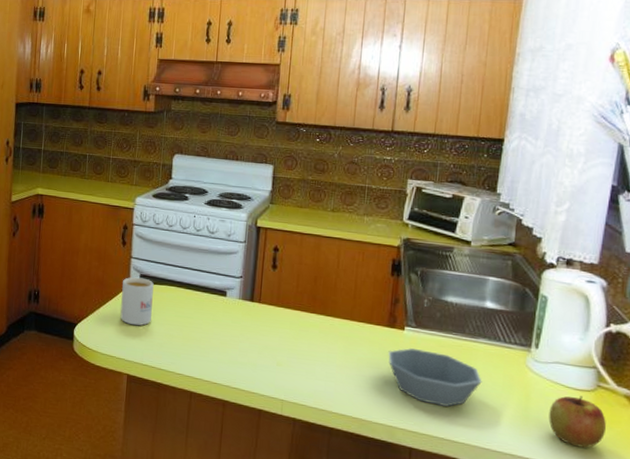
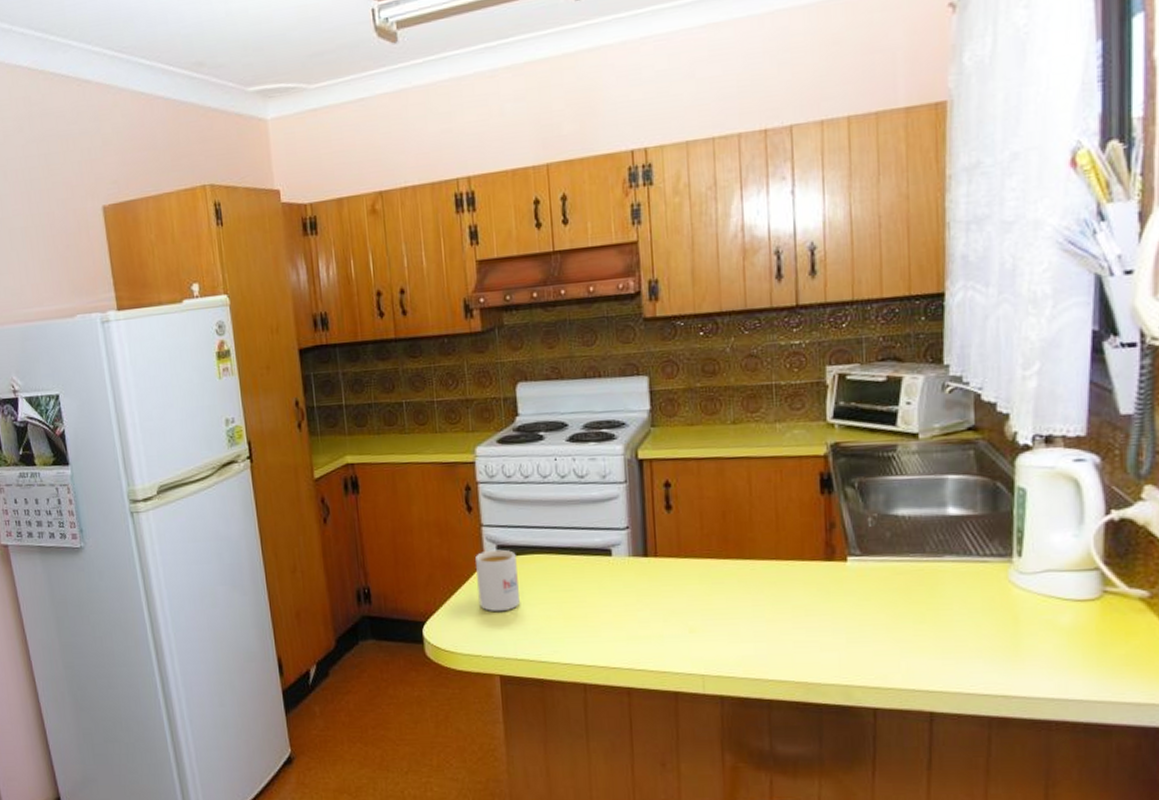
bowl: present [388,347,482,407] -> none [830,582,955,651]
apple: present [548,396,607,448] -> none [1045,608,1121,673]

